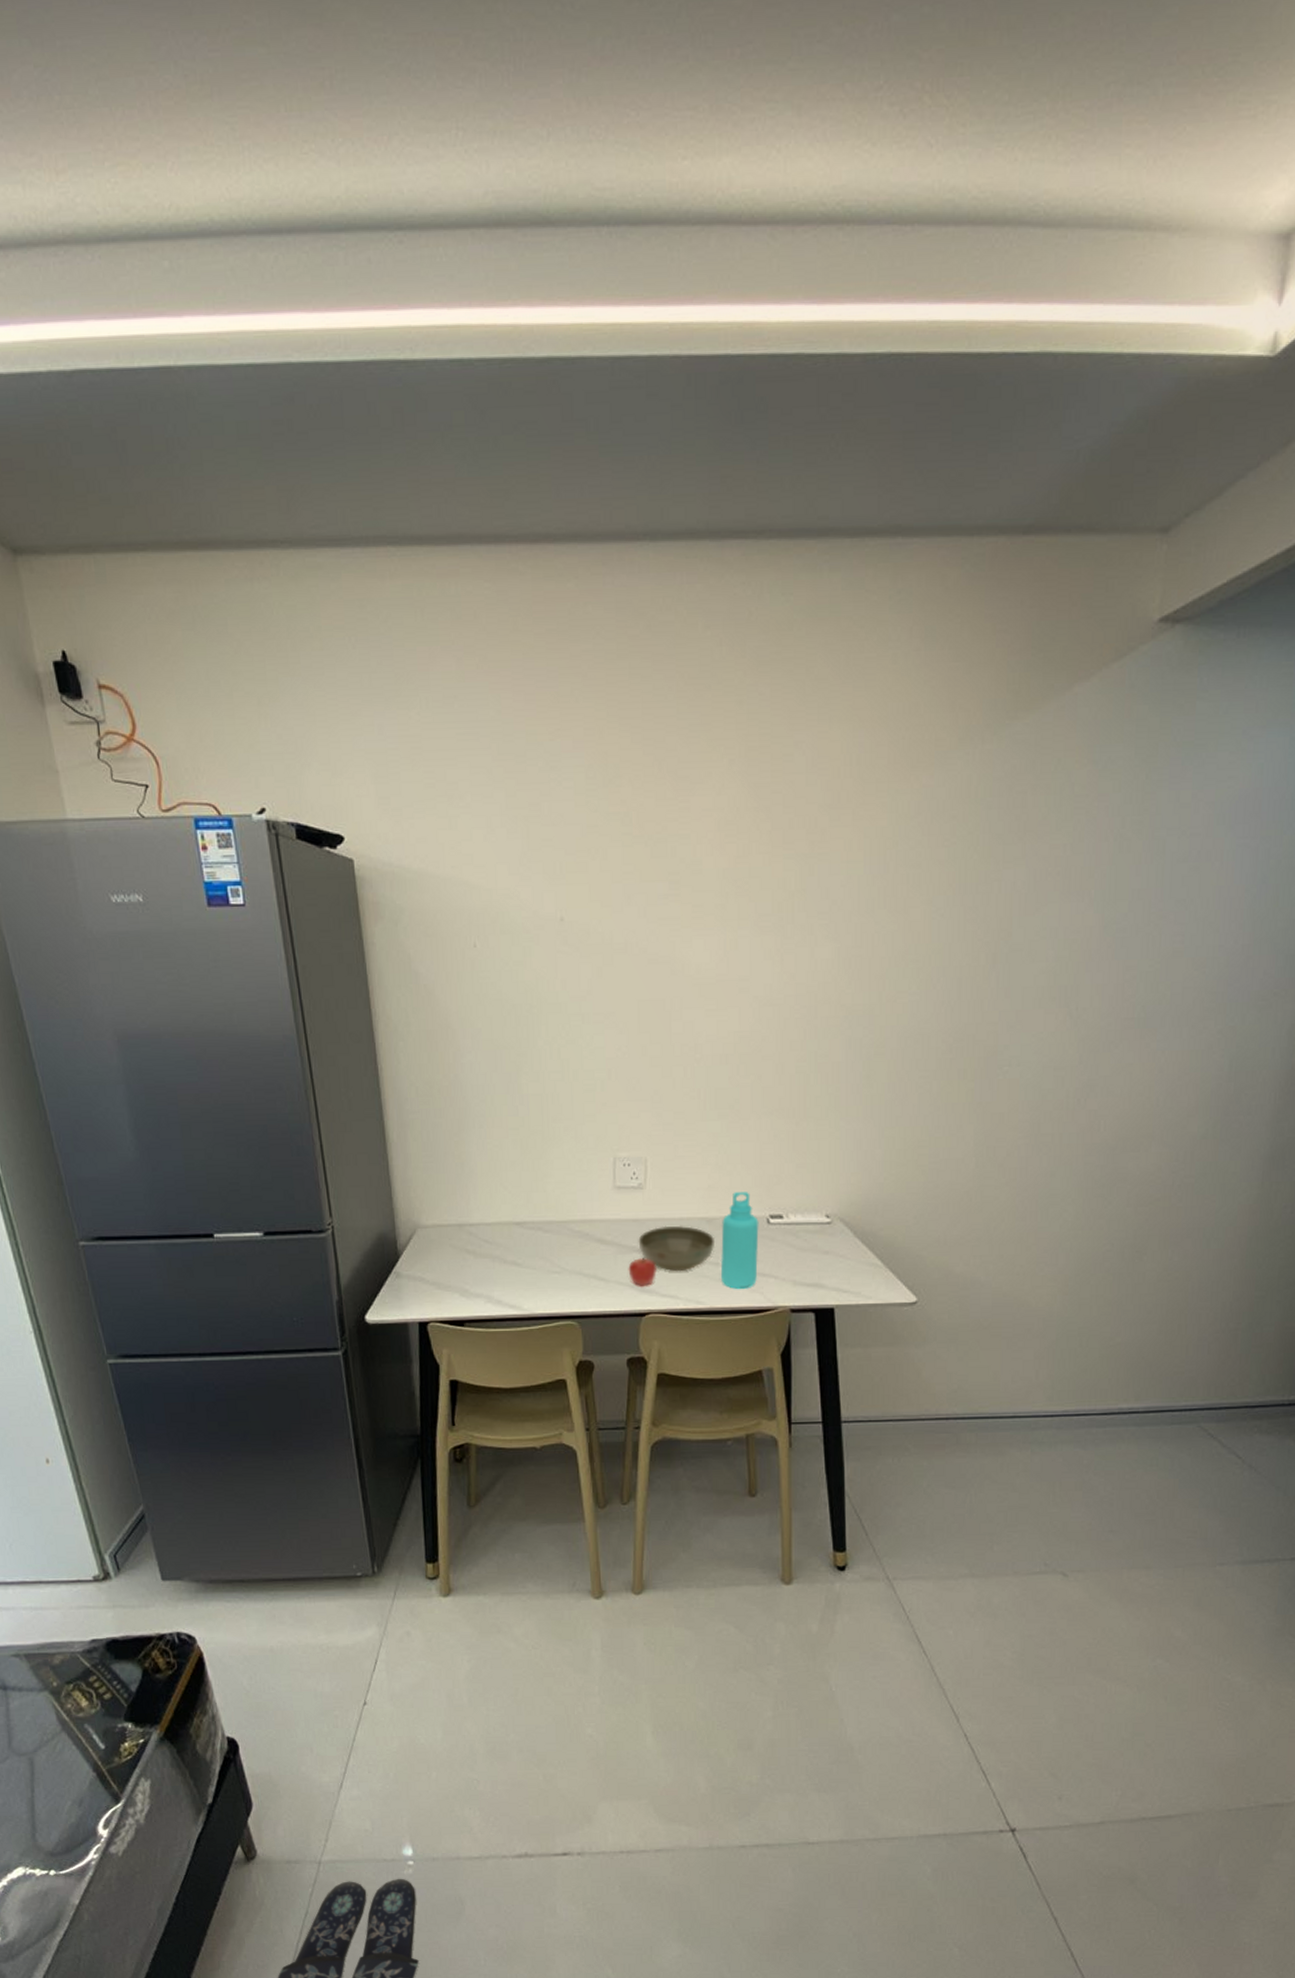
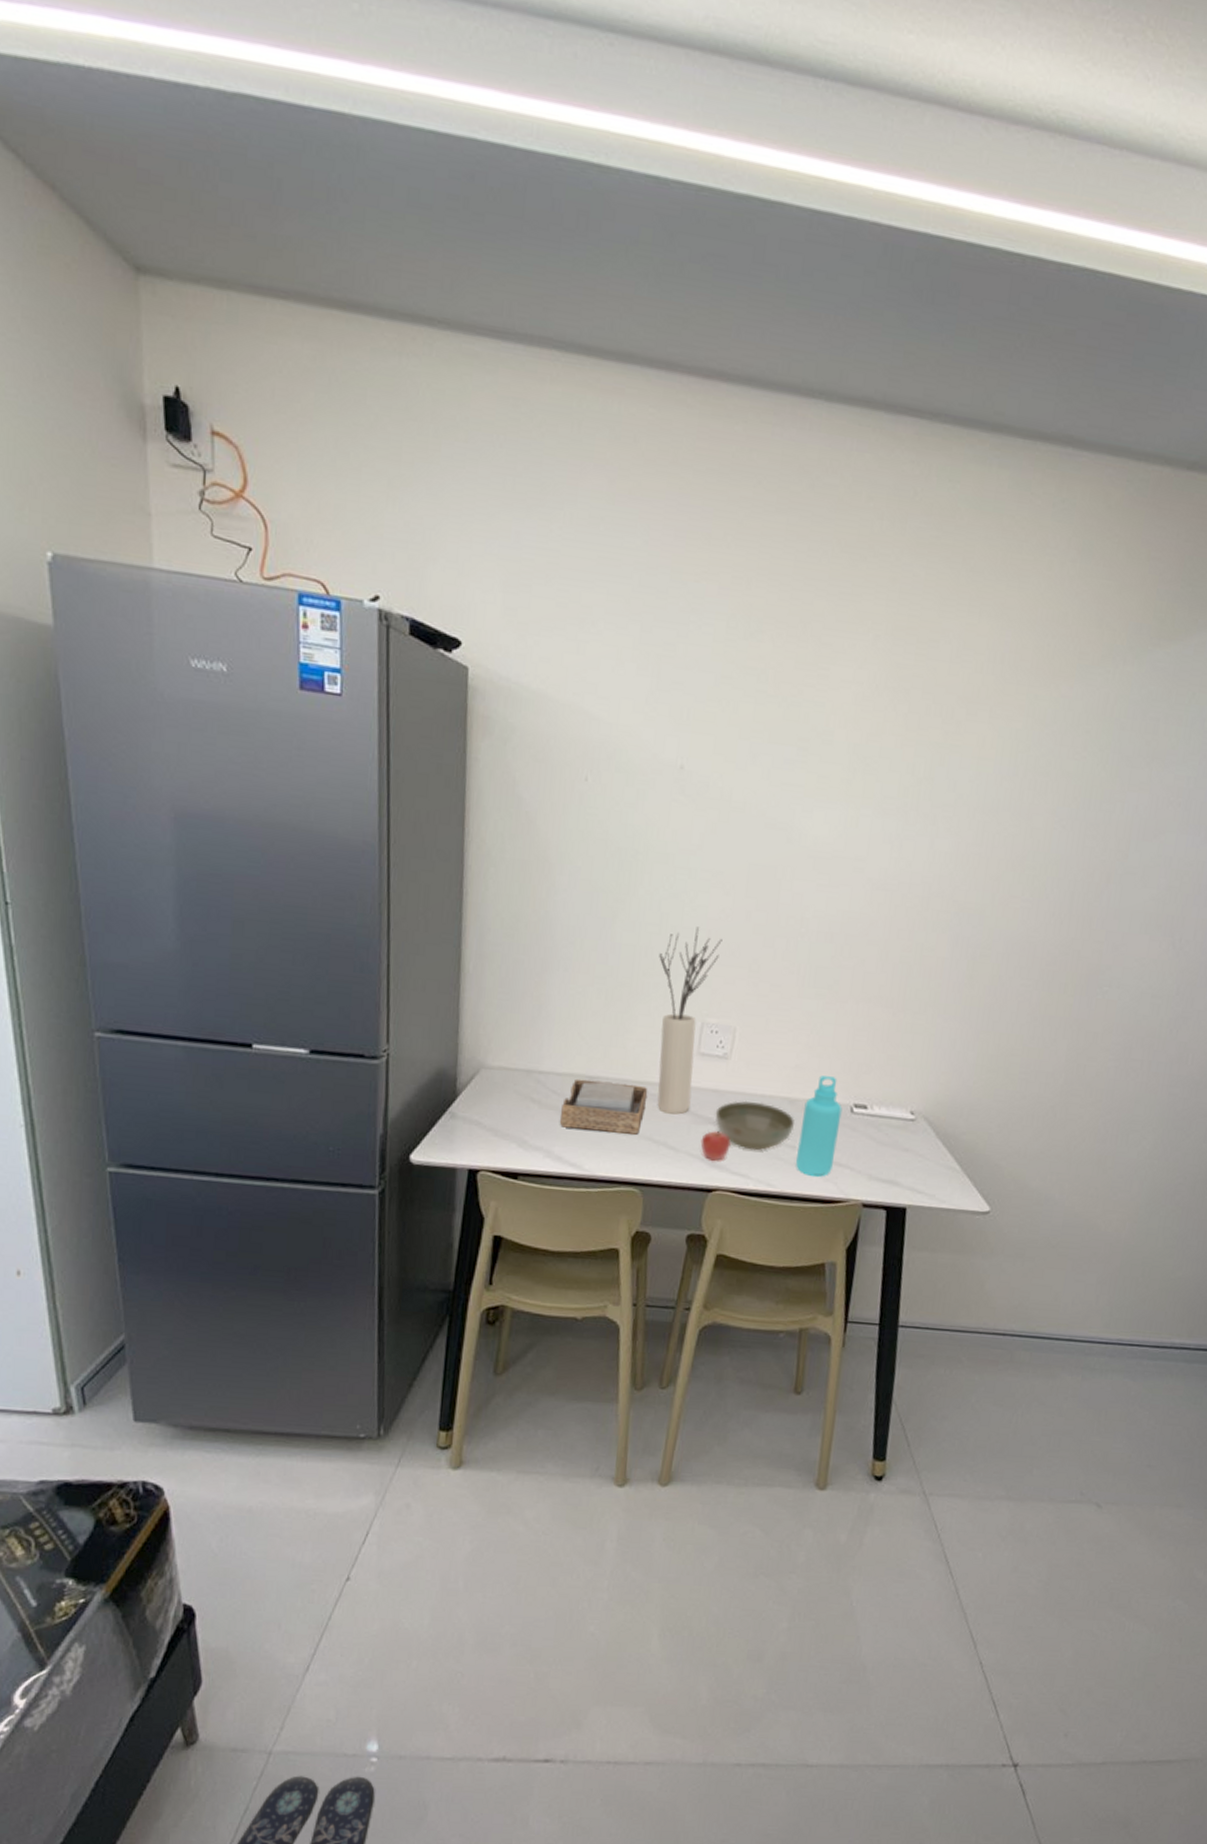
napkin holder: none [494,1224,573,1273] -> present [559,1078,648,1136]
vase: none [565,1068,623,1248] -> present [657,926,723,1115]

